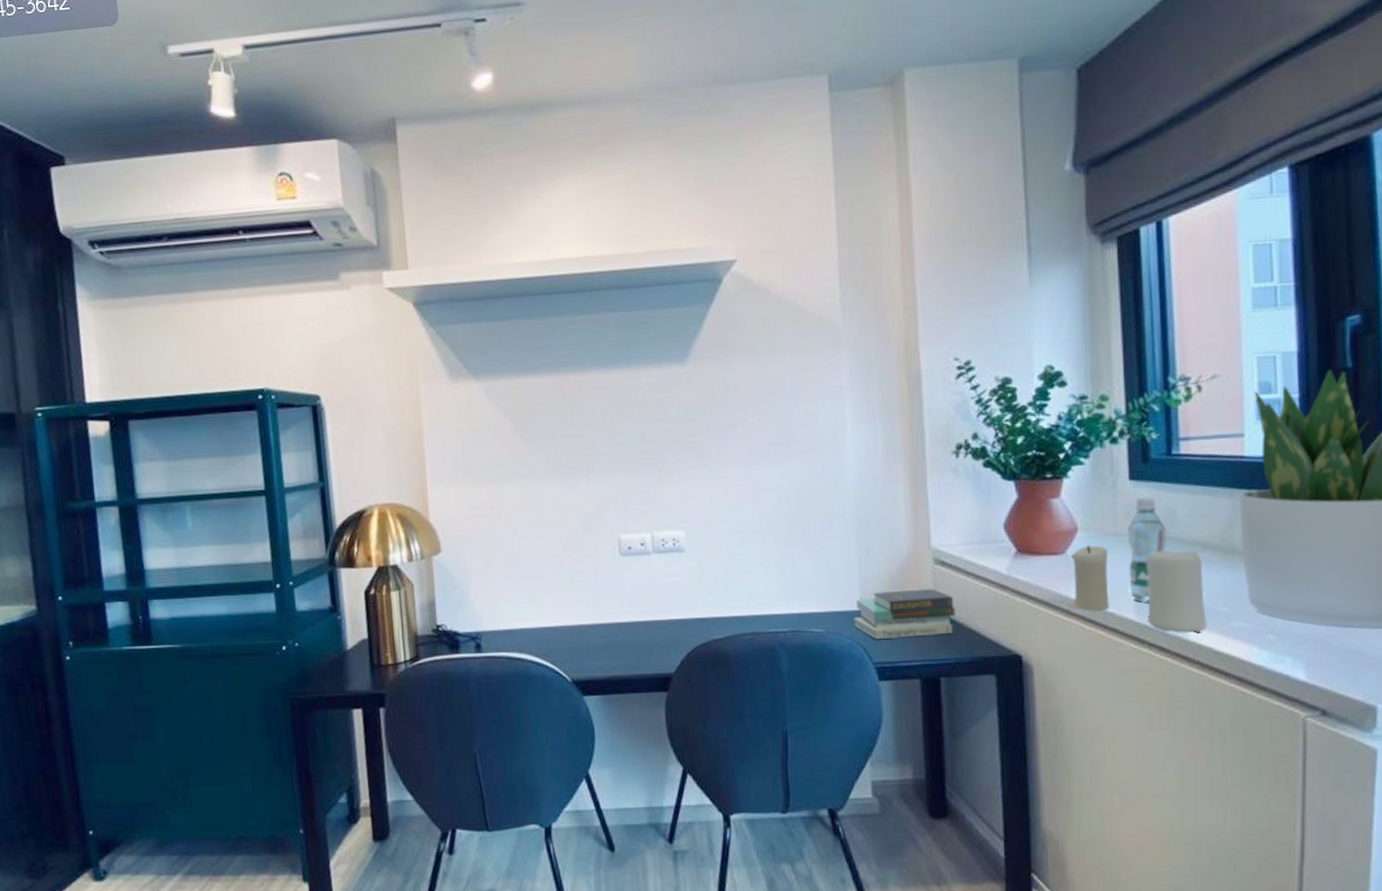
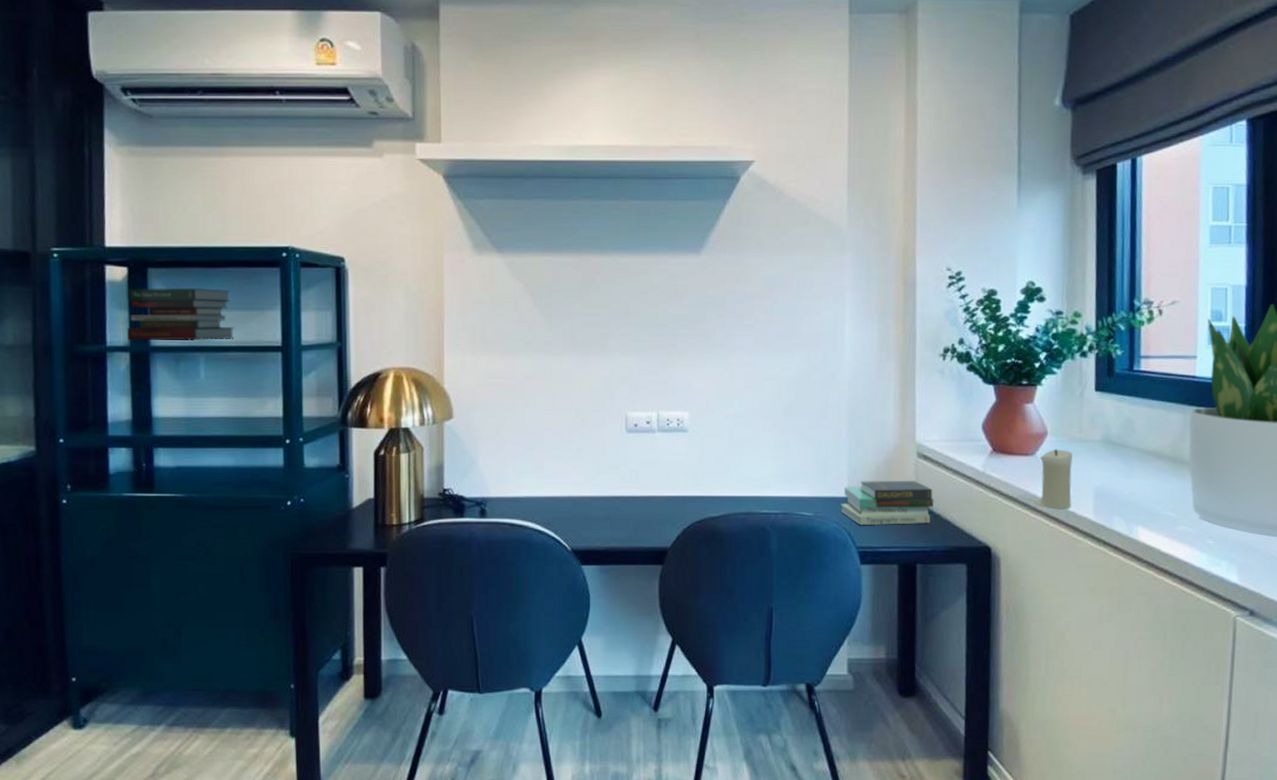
books: none [111,436,218,494] -> present [127,287,235,341]
bottle: present [1127,496,1167,603] -> none [1089,407,1125,505]
candle: present [1145,550,1207,633] -> none [1104,458,1156,534]

